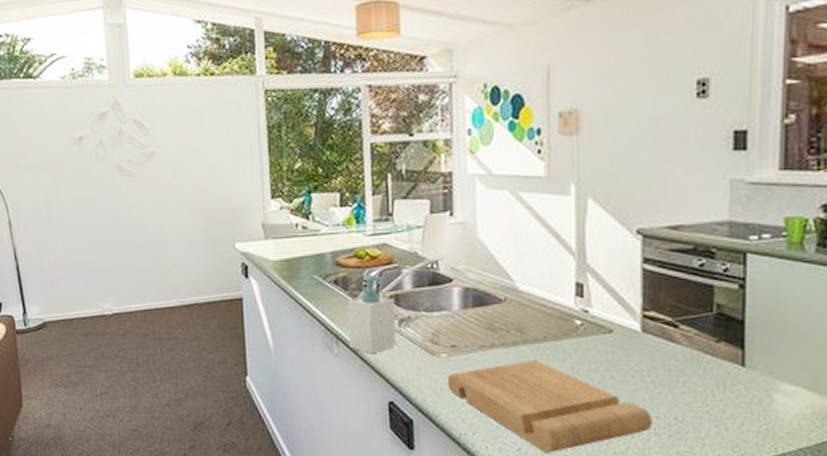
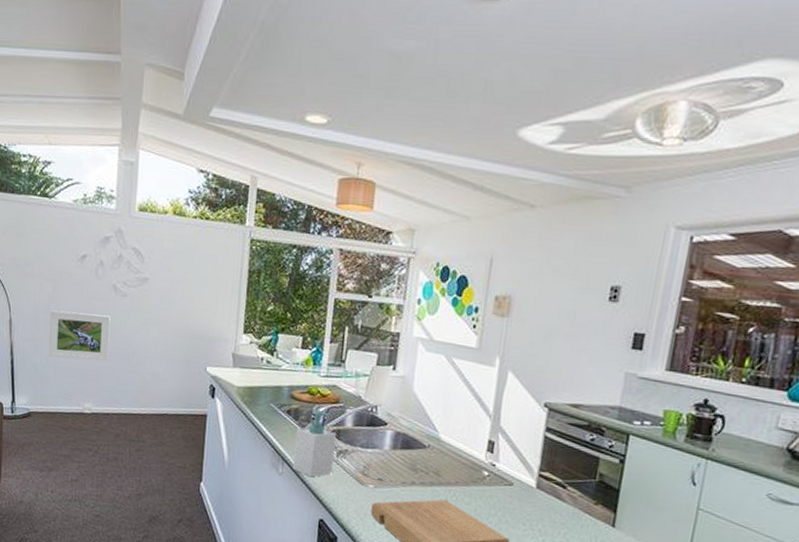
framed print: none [51,201,124,257] -> present [48,310,111,361]

